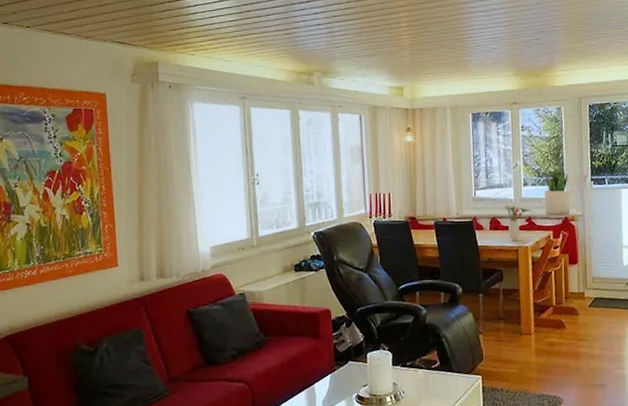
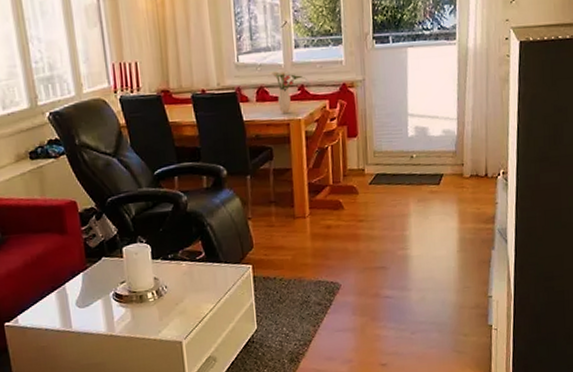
planter: present [544,165,571,217] -> none [319,22,350,83]

